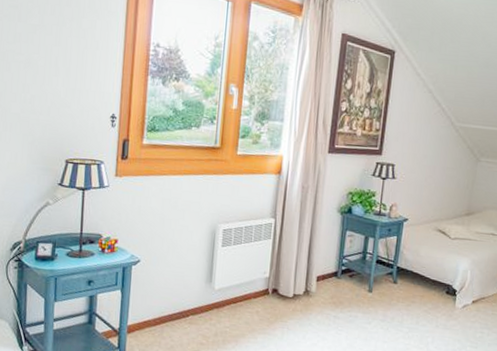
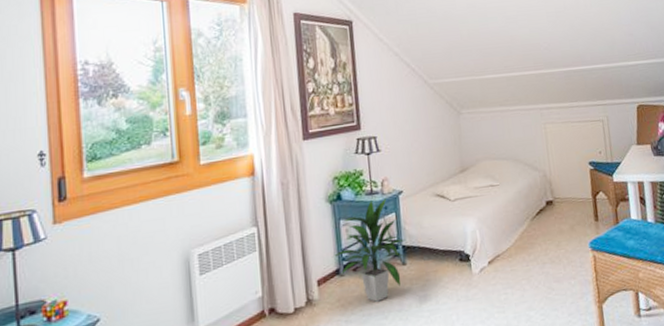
indoor plant: none [334,220,401,308] -> present [333,197,405,302]

